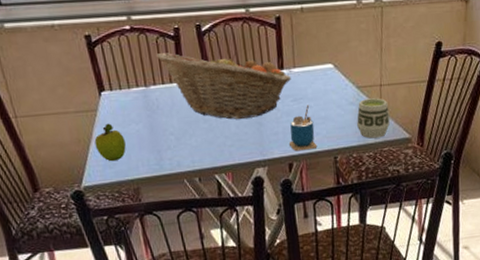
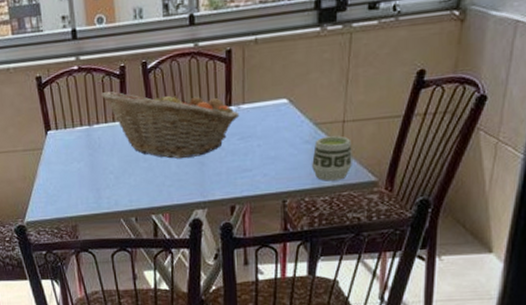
fruit: present [94,123,126,162] -> none [39,161,67,199]
cup: present [289,104,317,152] -> none [233,143,264,194]

